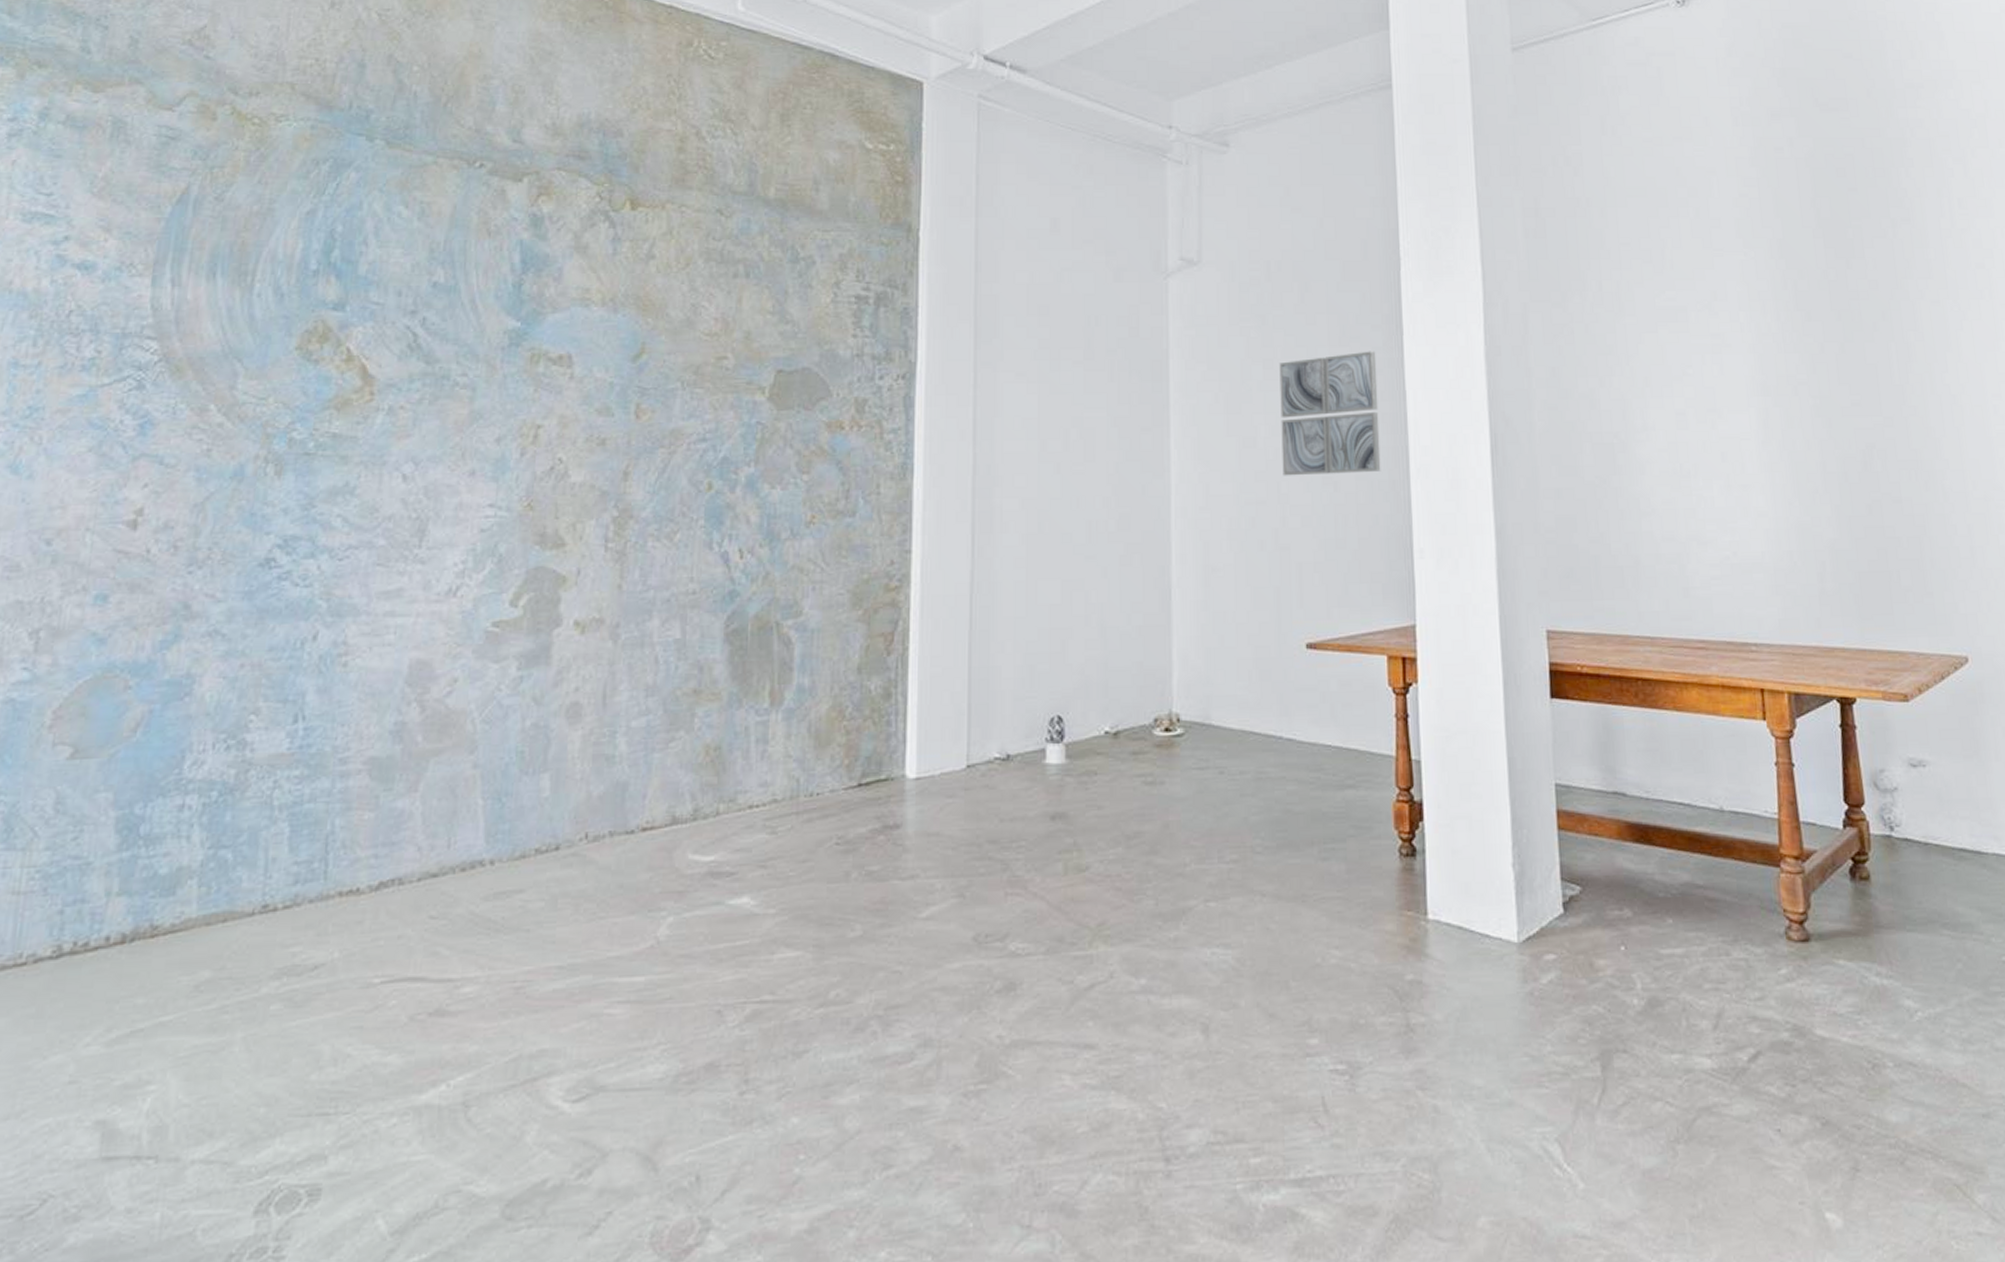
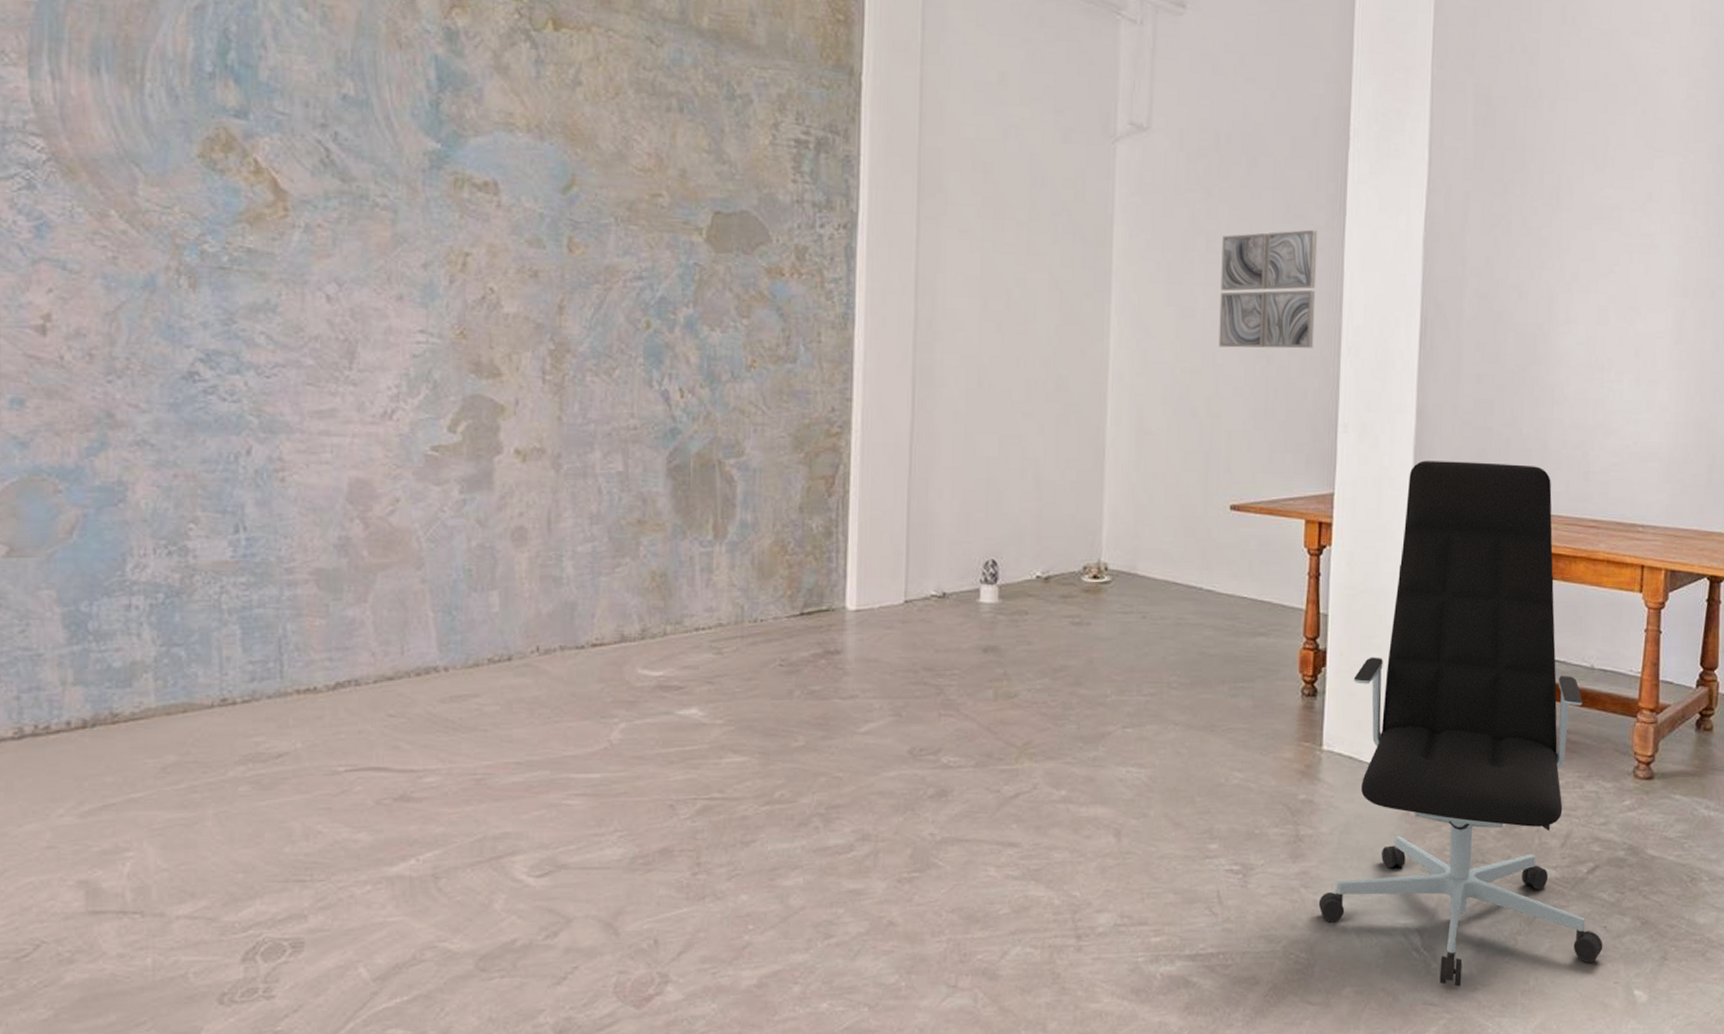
office chair: none [1439,583,1780,1213] -> present [1318,460,1603,987]

